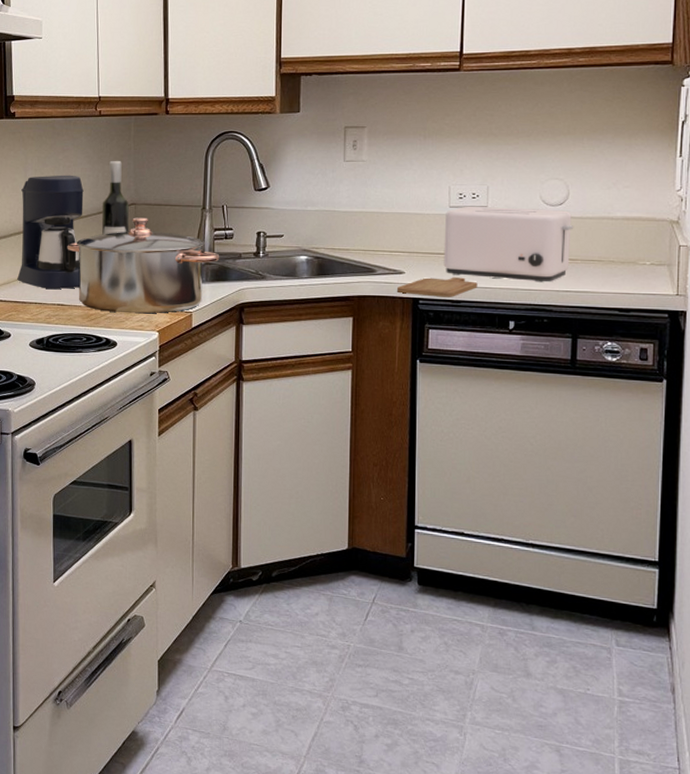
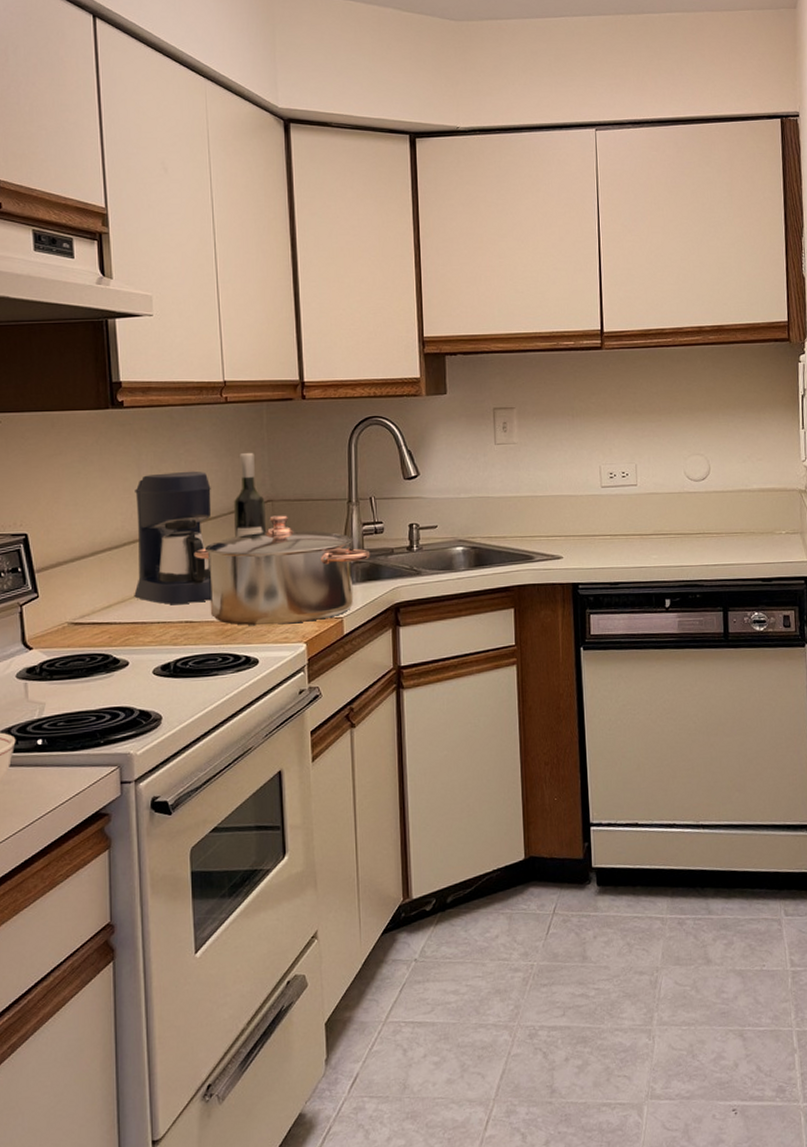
chopping board: present [396,277,478,298] -> none [555,558,633,581]
toaster: present [443,206,574,283] -> none [598,484,717,558]

